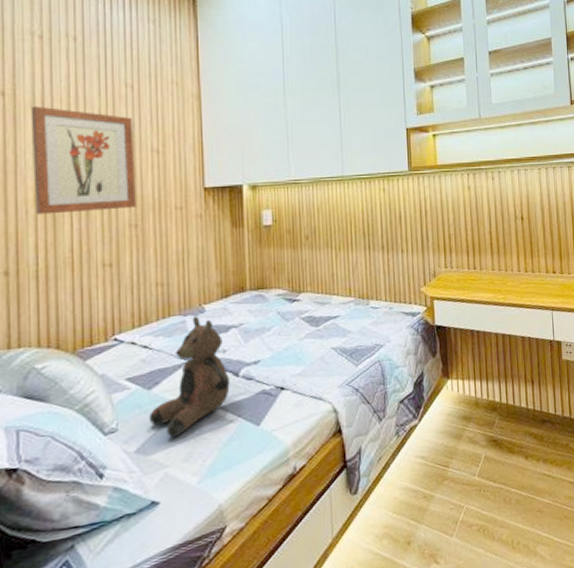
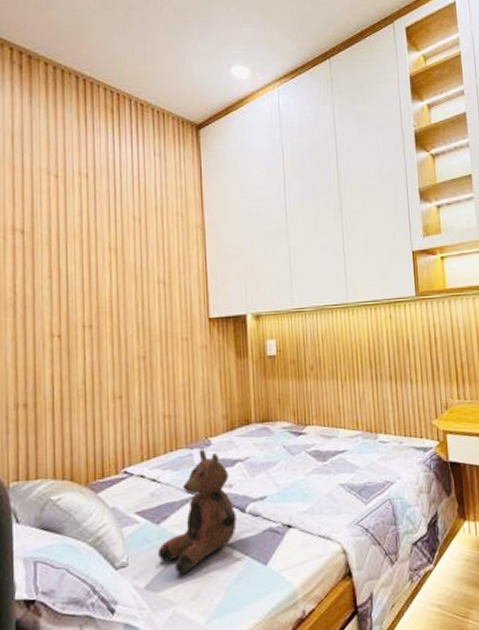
wall art: present [30,106,136,215] -> none [47,242,144,348]

